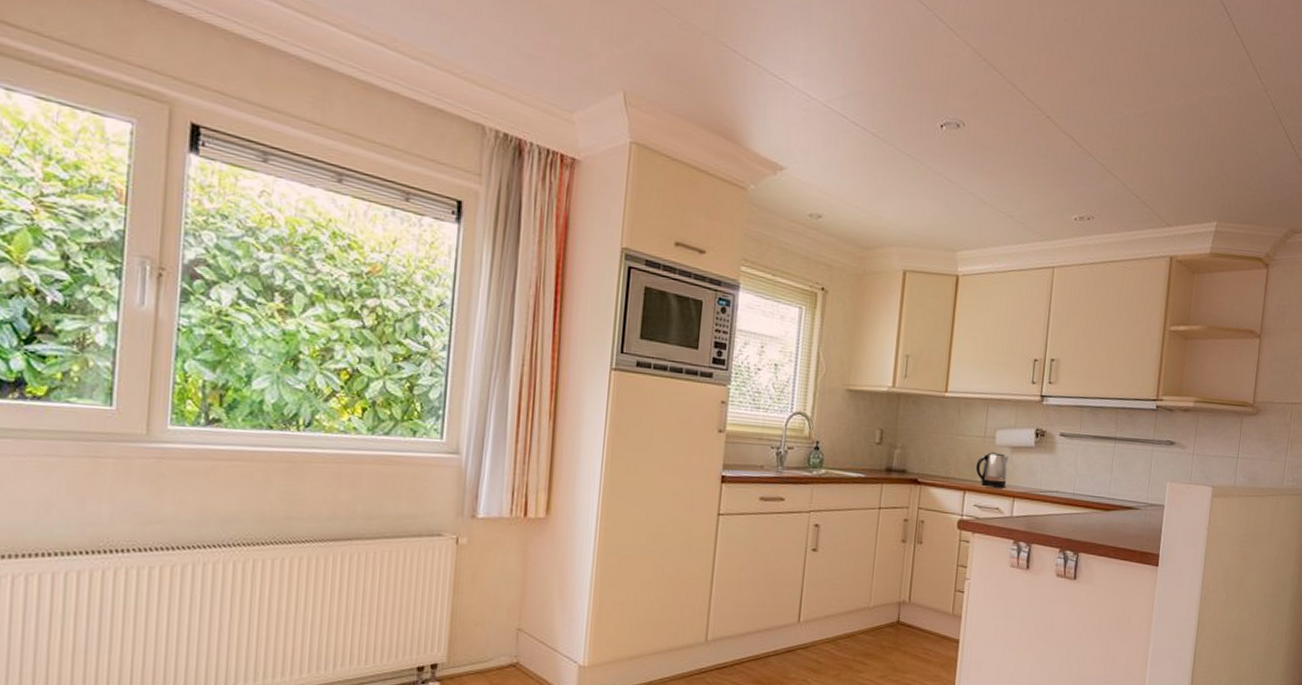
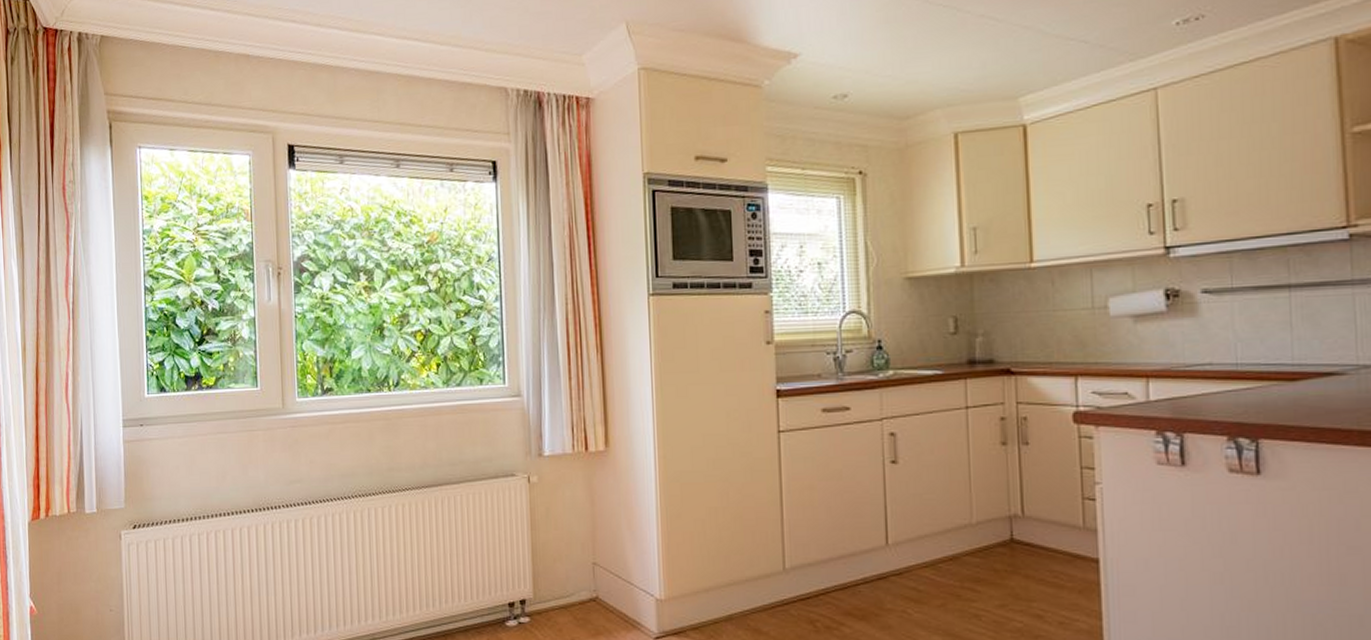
kettle: present [975,452,1008,489] -> none [1086,325,1134,370]

